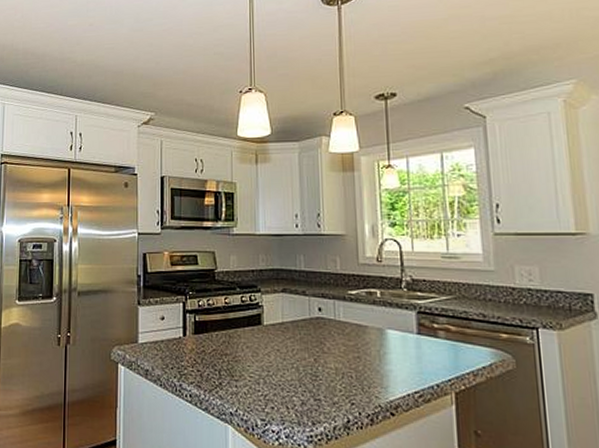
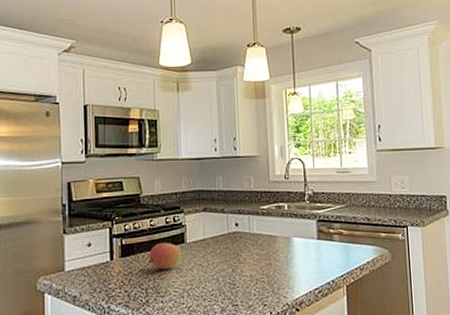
fruit: none [222,323,257,352] -> present [148,243,181,270]

